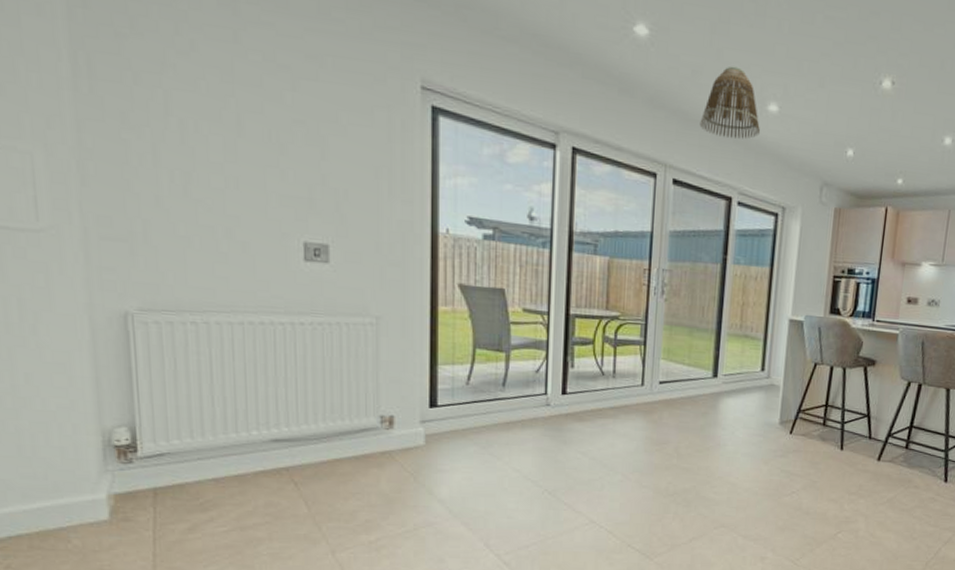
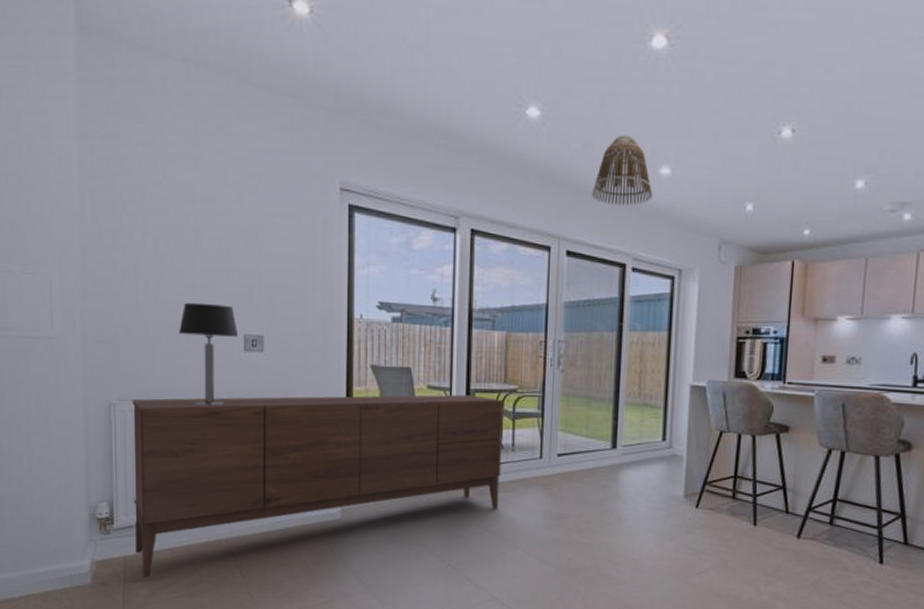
sideboard: none [156,309,605,512] -> present [132,394,503,579]
table lamp: none [218,200,297,321] -> present [179,302,239,406]

